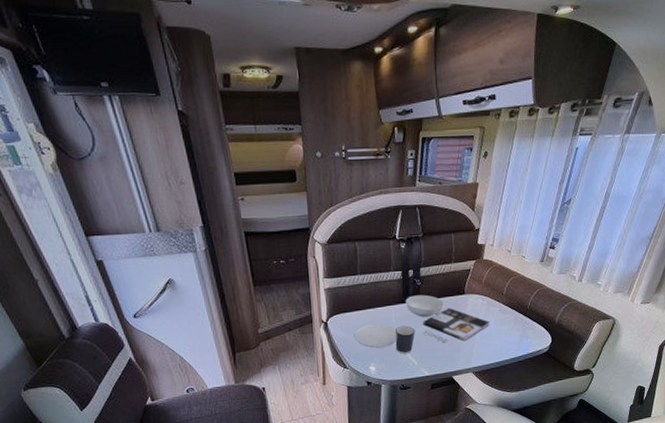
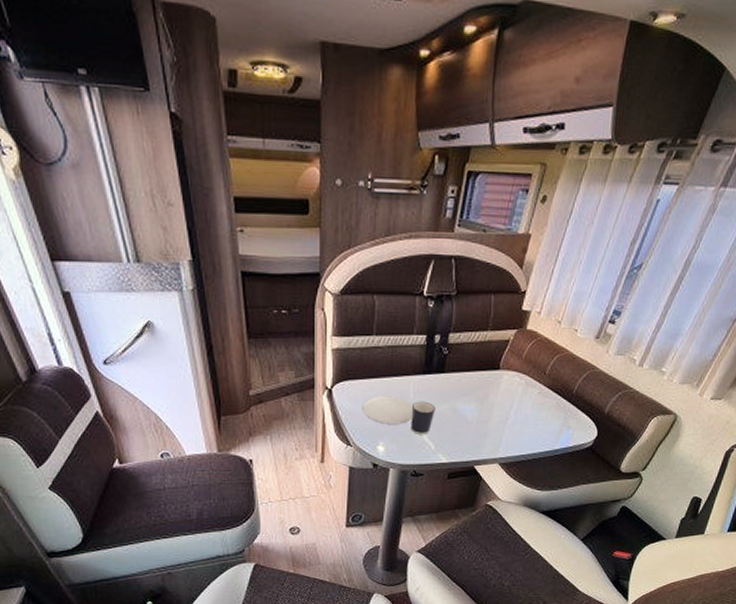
bowl: present [405,294,444,317] -> none [427,366,473,393]
magazine: present [423,307,490,343] -> none [445,384,527,426]

